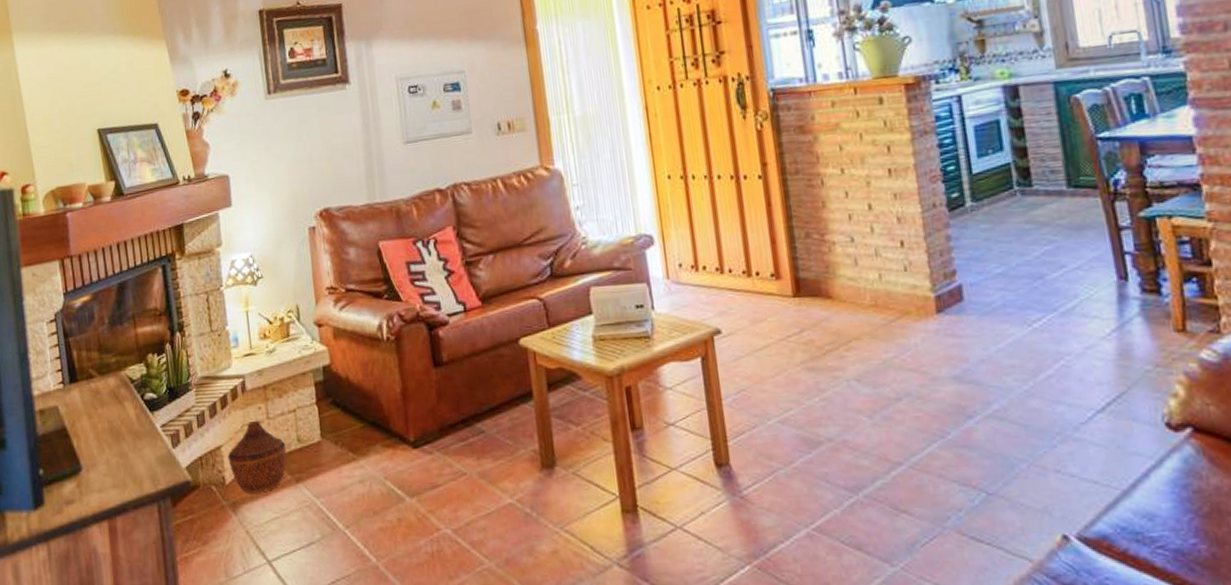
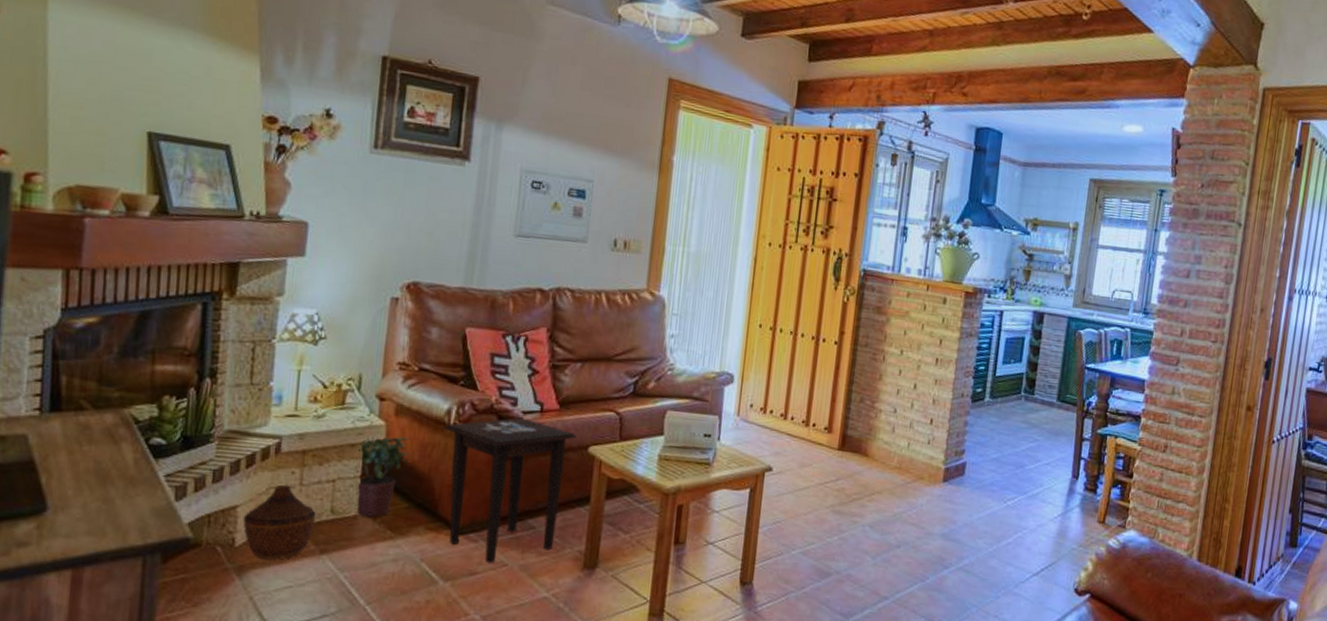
potted plant: none [309,359,353,442] -> present [355,436,408,518]
side table: none [378,320,506,475] -> present [443,417,577,564]

